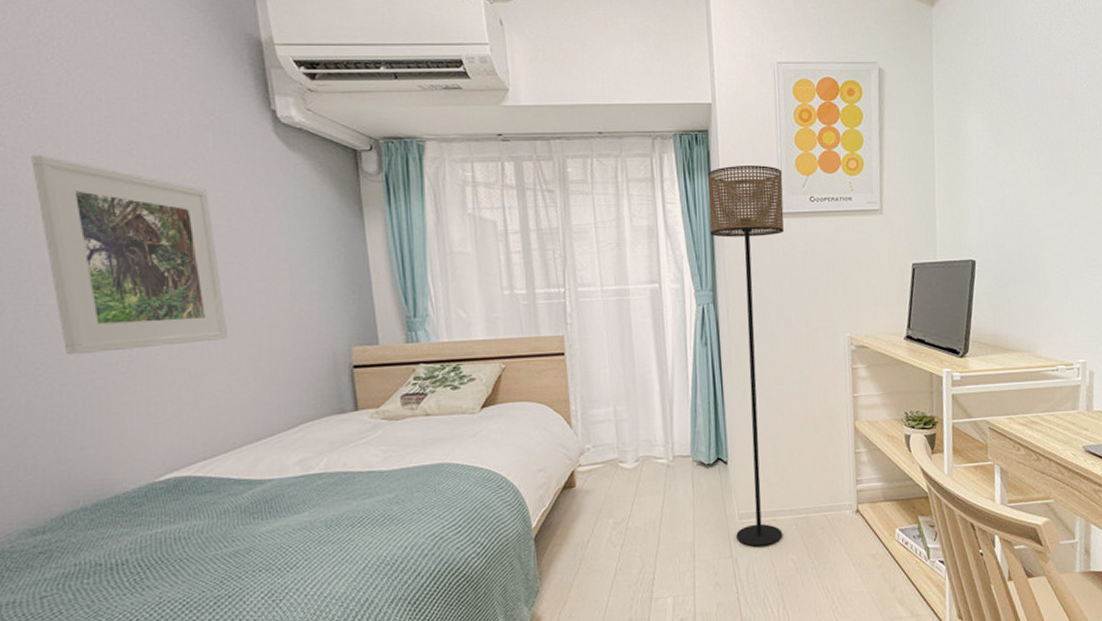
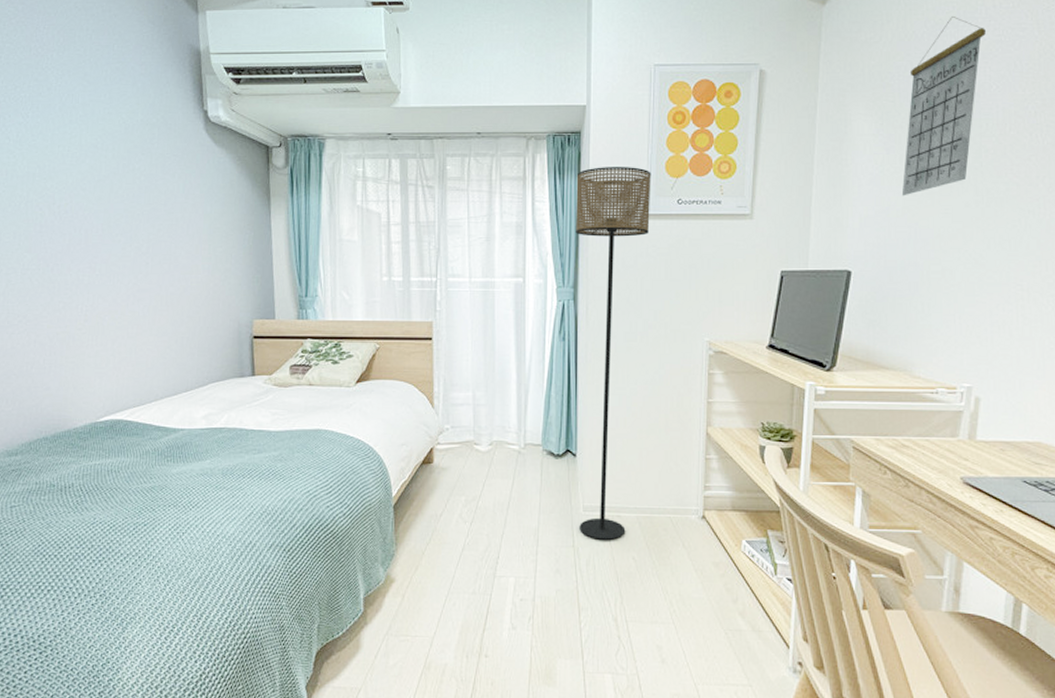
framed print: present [32,155,229,355] -> none [27,147,159,312]
calendar: none [1012,20,1074,188] -> present [901,17,986,196]

